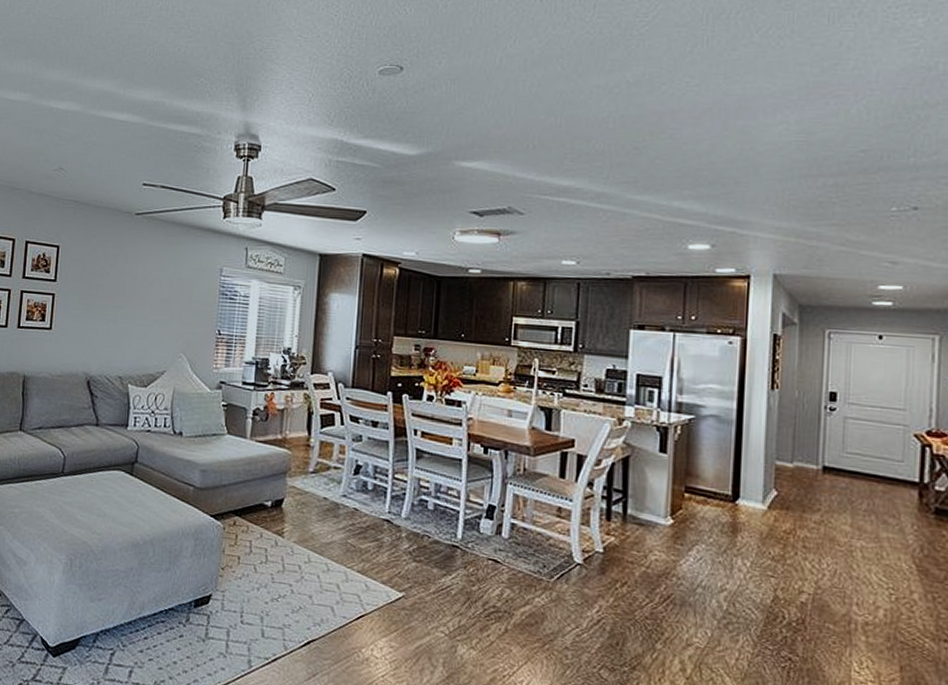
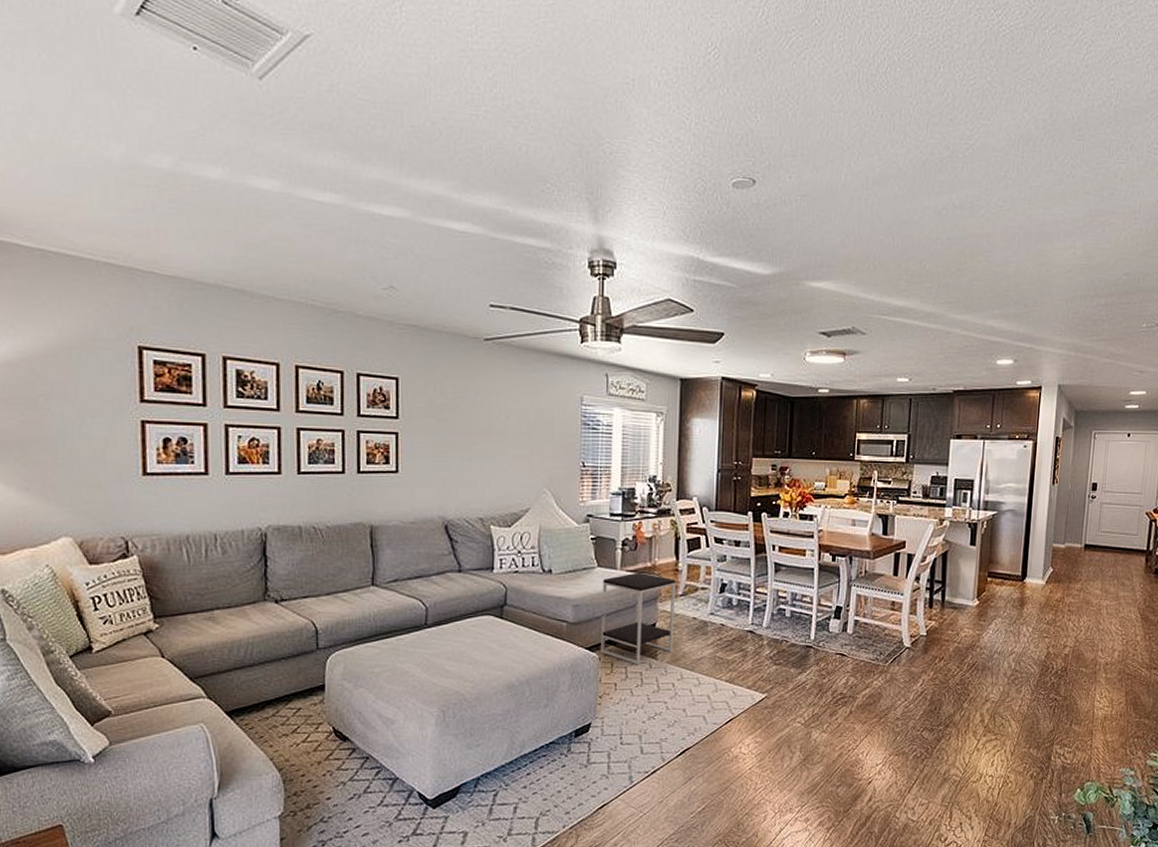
side table: none [226,443,306,541] -> present [601,572,675,665]

